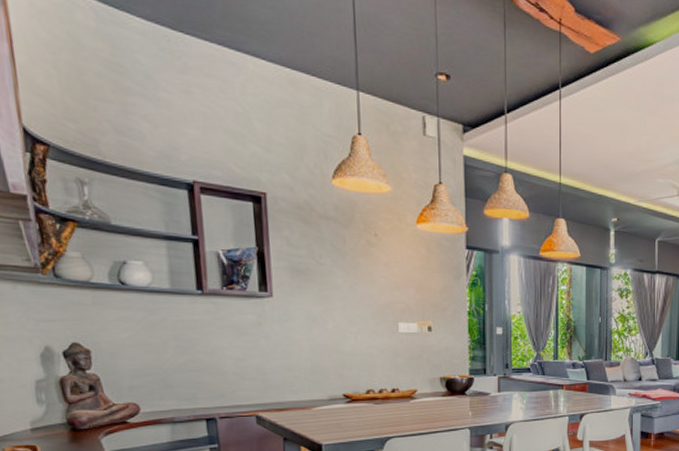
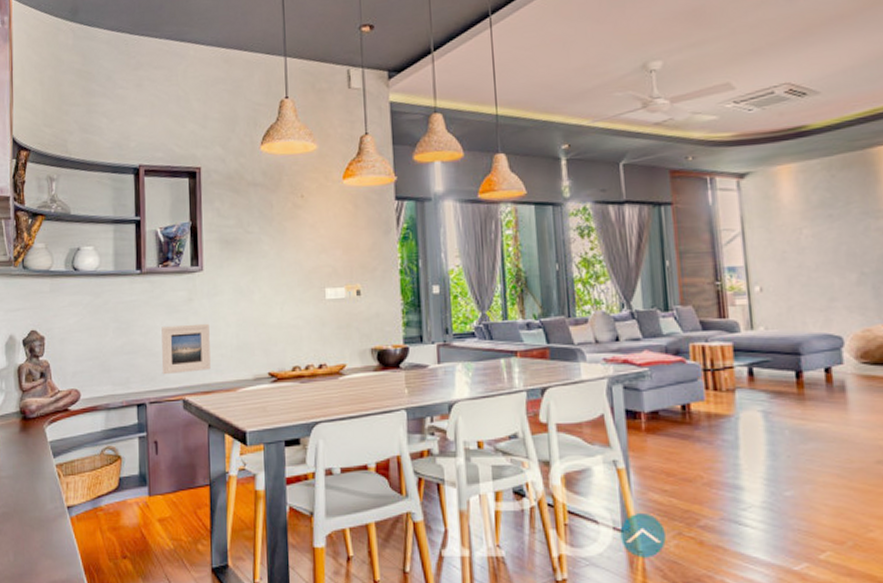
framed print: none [229,346,284,393] -> present [161,323,211,375]

